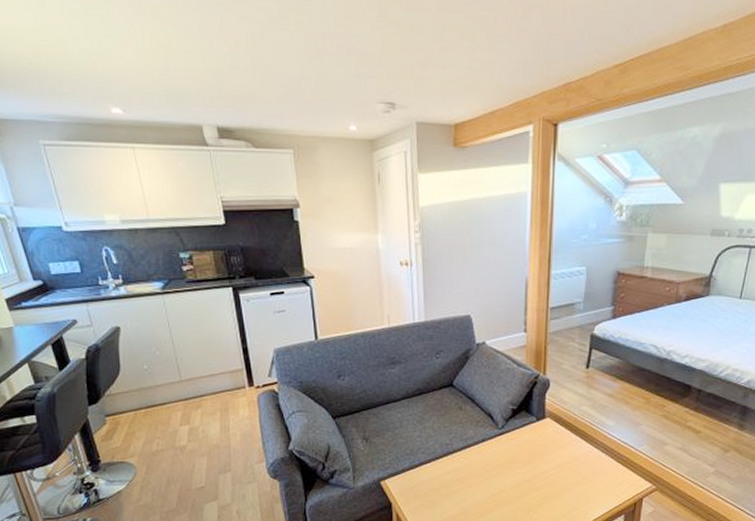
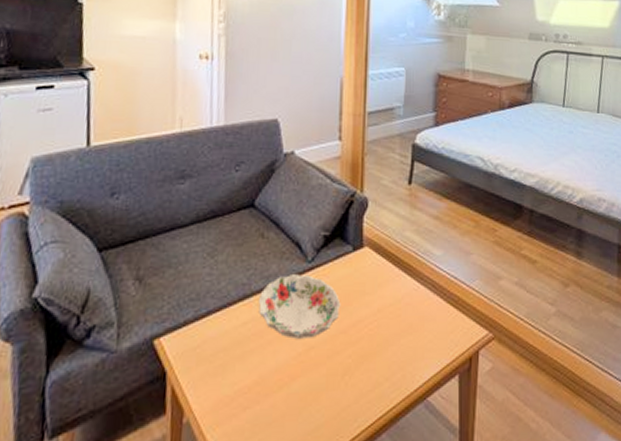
decorative bowl: none [459,438,526,484] -> present [258,275,341,339]

